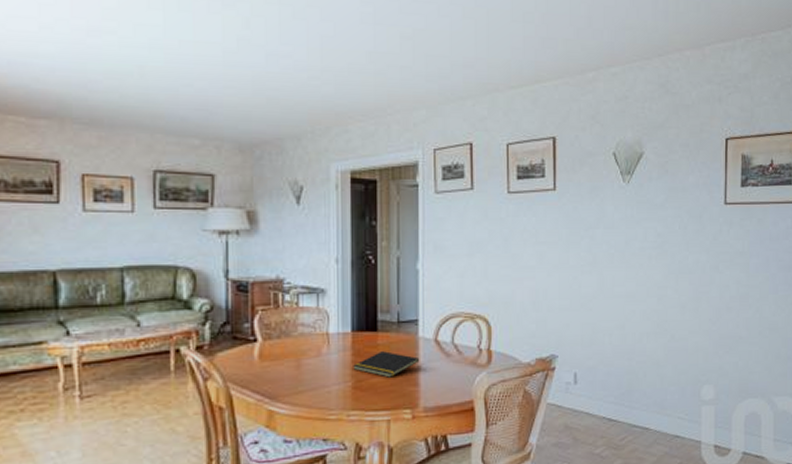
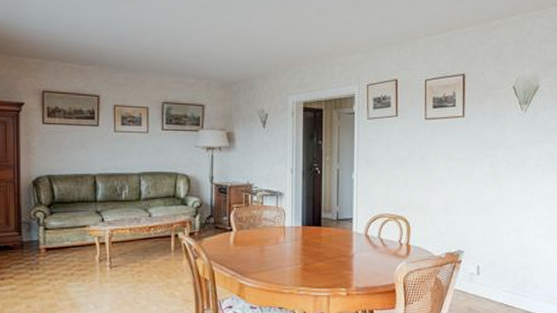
notepad: present [353,351,420,378] -> none [302,242,353,263]

